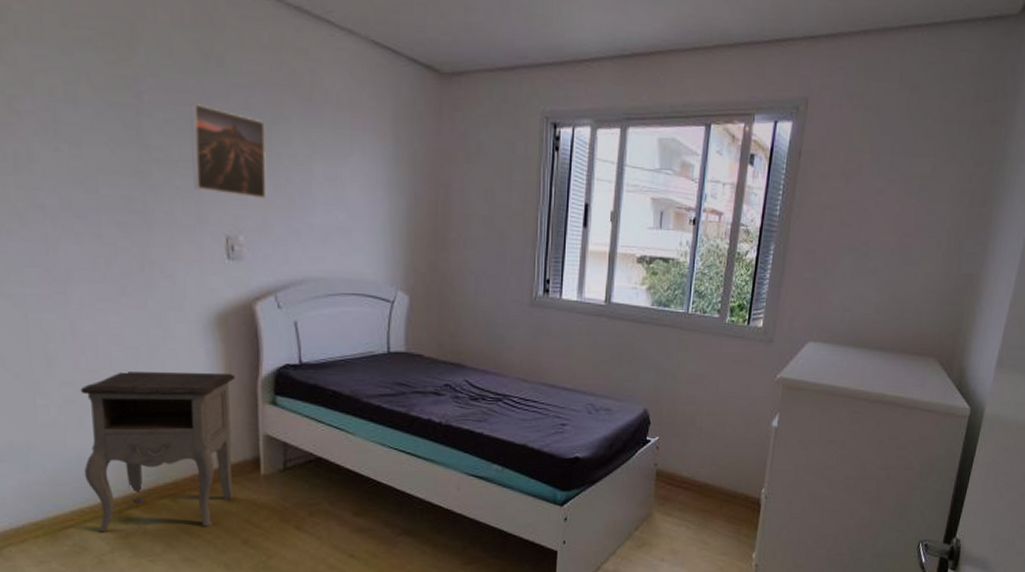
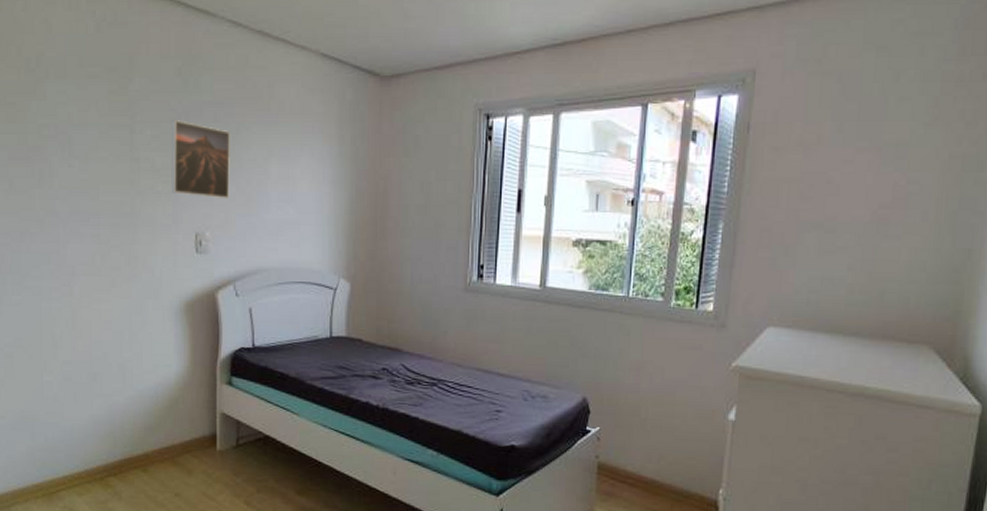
nightstand: present [80,371,236,531] -> none [75,353,199,497]

